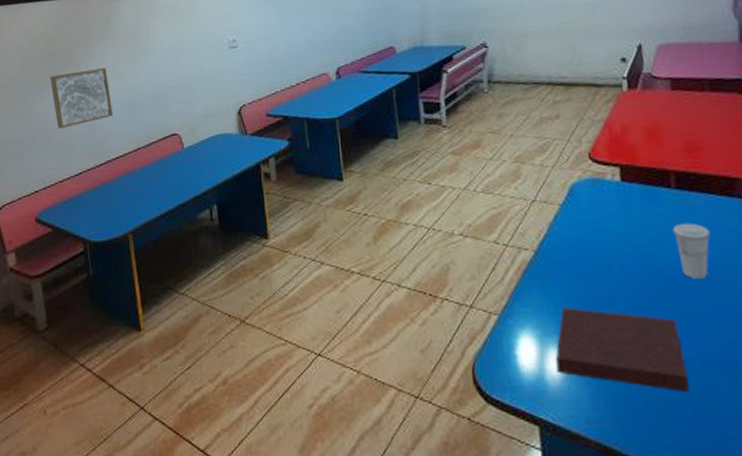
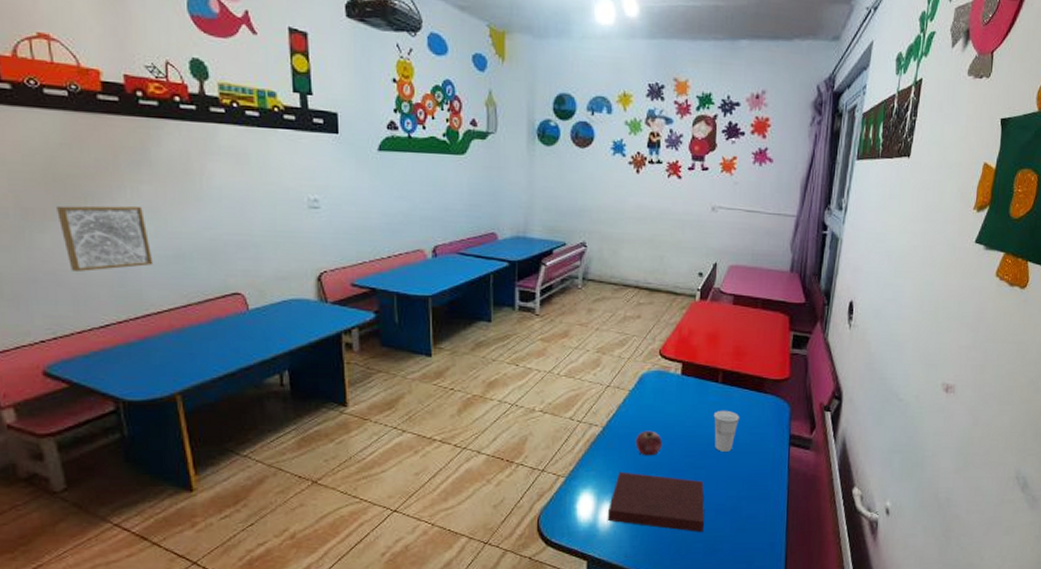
apple: none [576,253,612,287] -> present [635,430,662,456]

